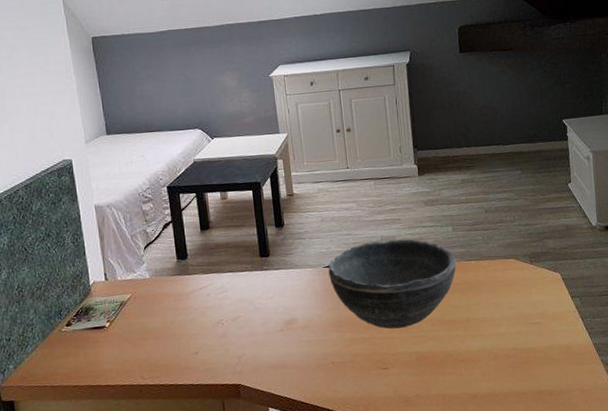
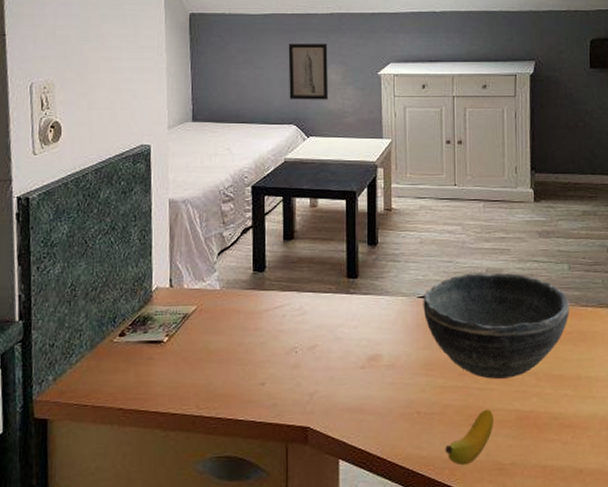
wall art: none [185,53,228,107] -> present [288,43,329,100]
banana: none [358,354,398,402] -> present [445,409,493,466]

